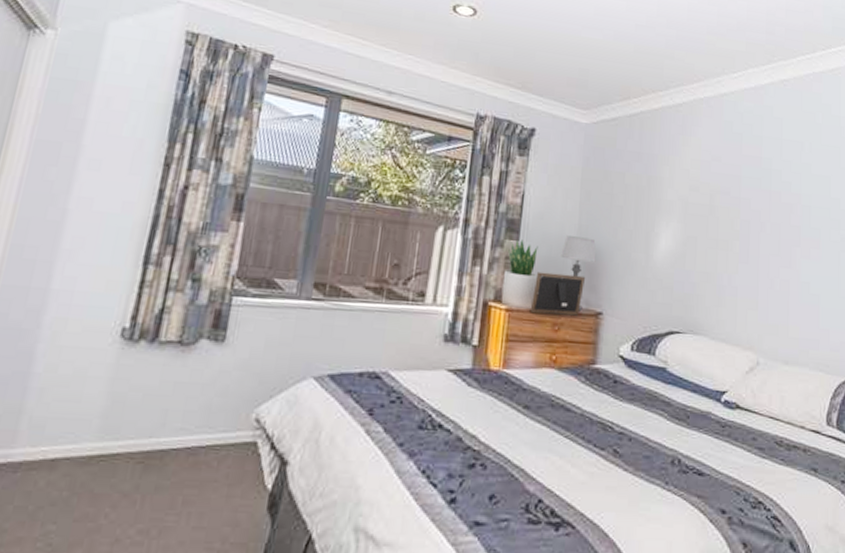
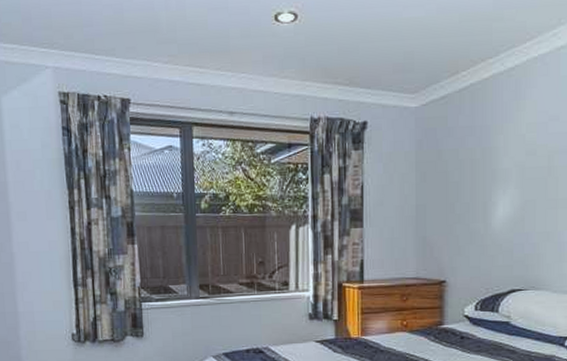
planter: present [500,239,538,310] -> none [352,226,383,287]
picture frame: present [530,271,586,316] -> none [379,251,428,289]
table lamp: present [560,236,596,312] -> none [402,216,436,282]

